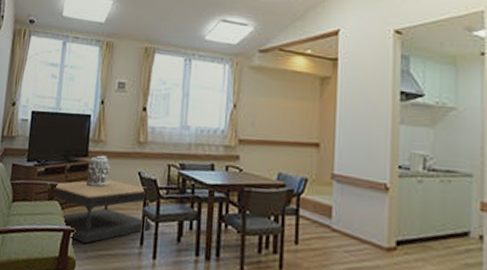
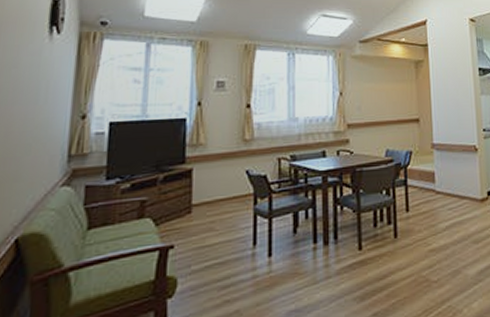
coffee table: present [46,179,152,243] -> none [133,183,264,258]
decorative urn: present [86,155,110,187] -> none [184,159,213,194]

